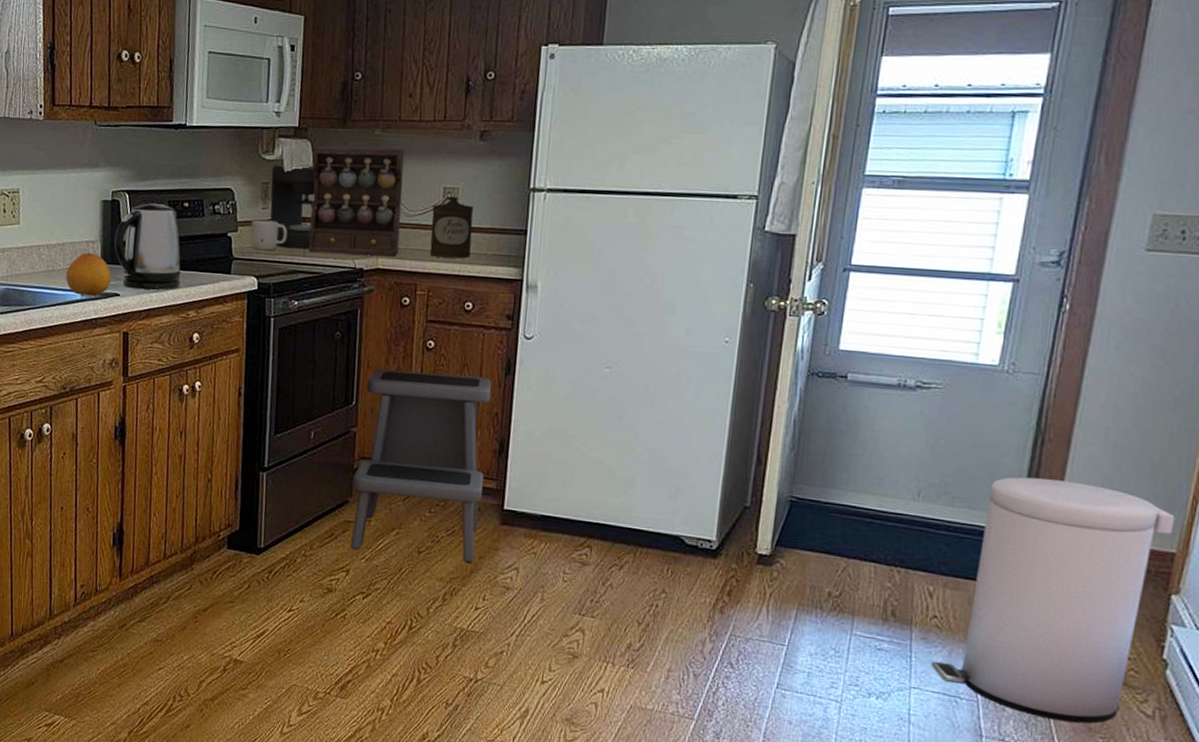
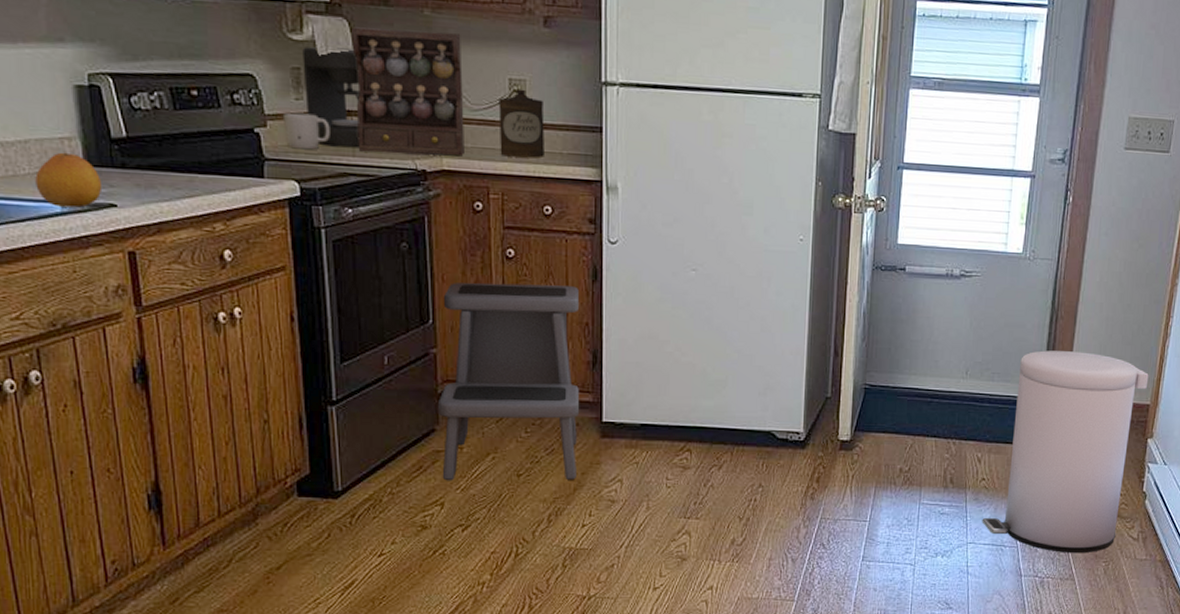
kettle: present [114,202,181,291] -> none [100,89,199,200]

